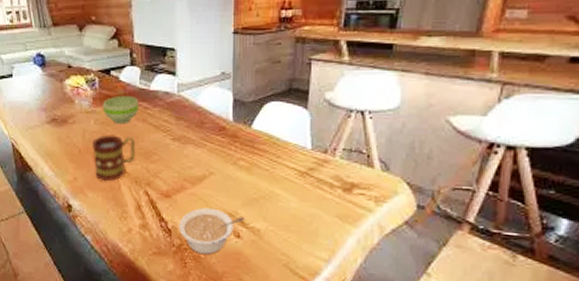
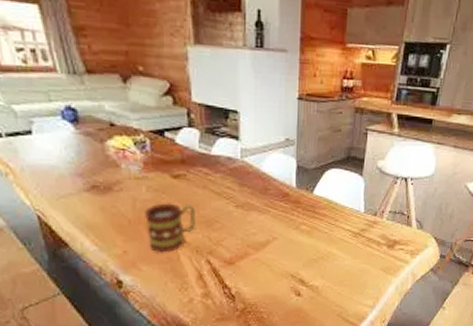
bowl: present [103,95,139,124] -> none [156,160,199,191]
legume: present [179,207,244,255] -> none [242,271,305,315]

